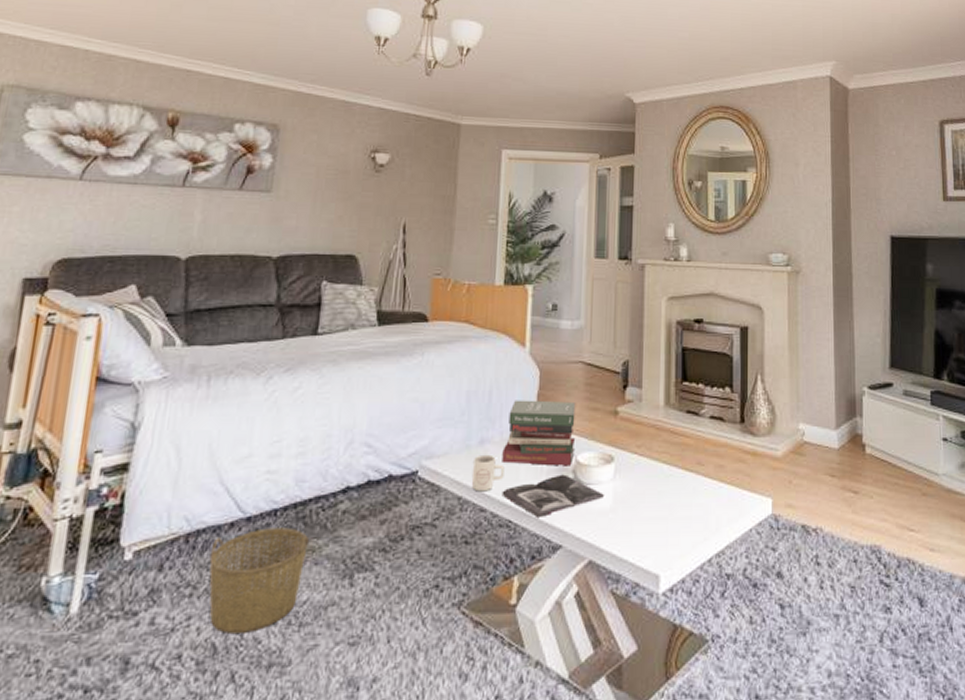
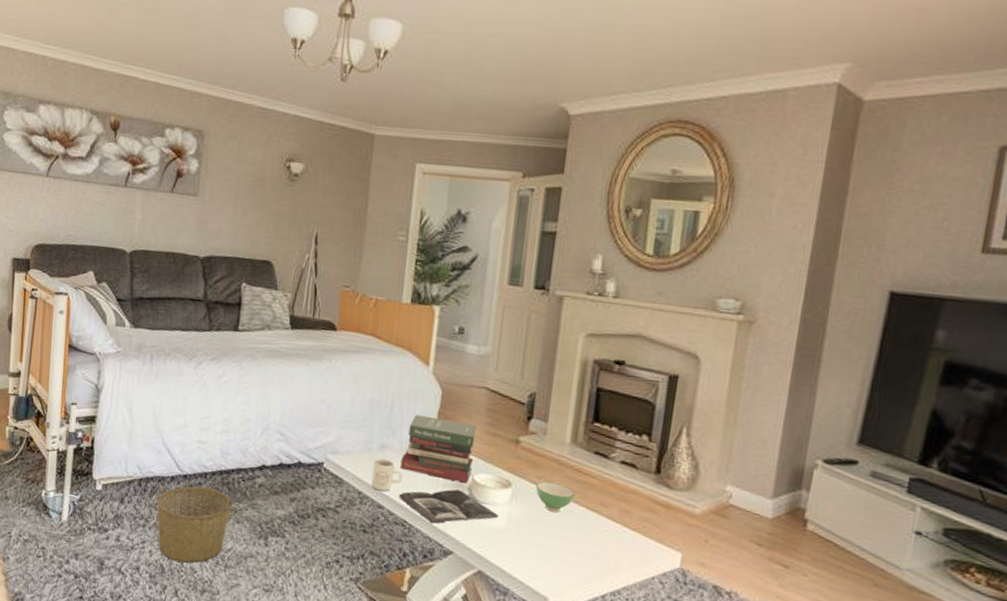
bowl: none [636,449,674,480] -> present [535,481,576,512]

